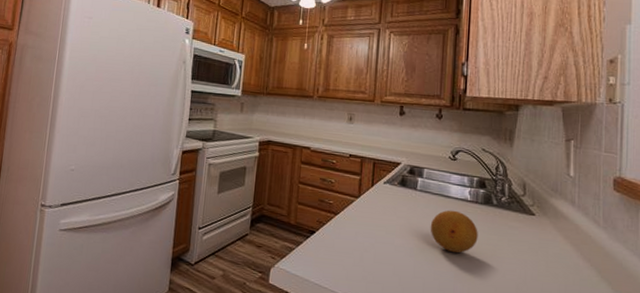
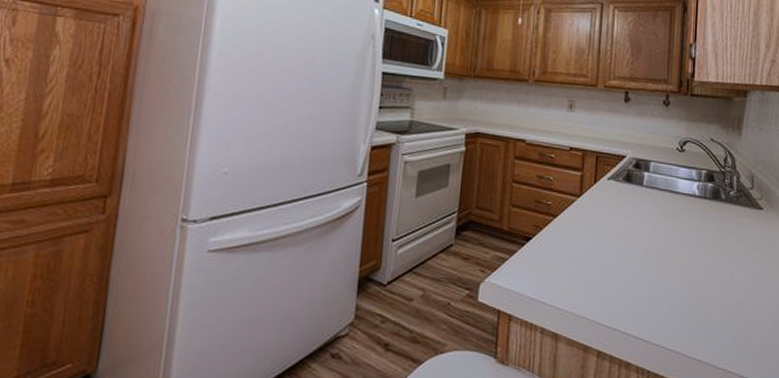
fruit: present [430,210,478,253] -> none [657,207,707,254]

